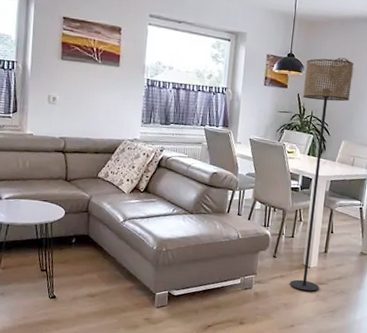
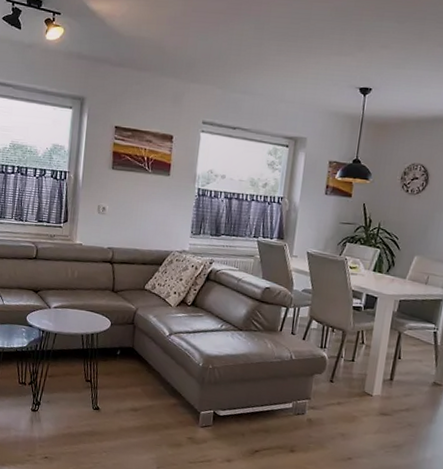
floor lamp: present [289,58,354,291] -> none [347,164,431,422]

